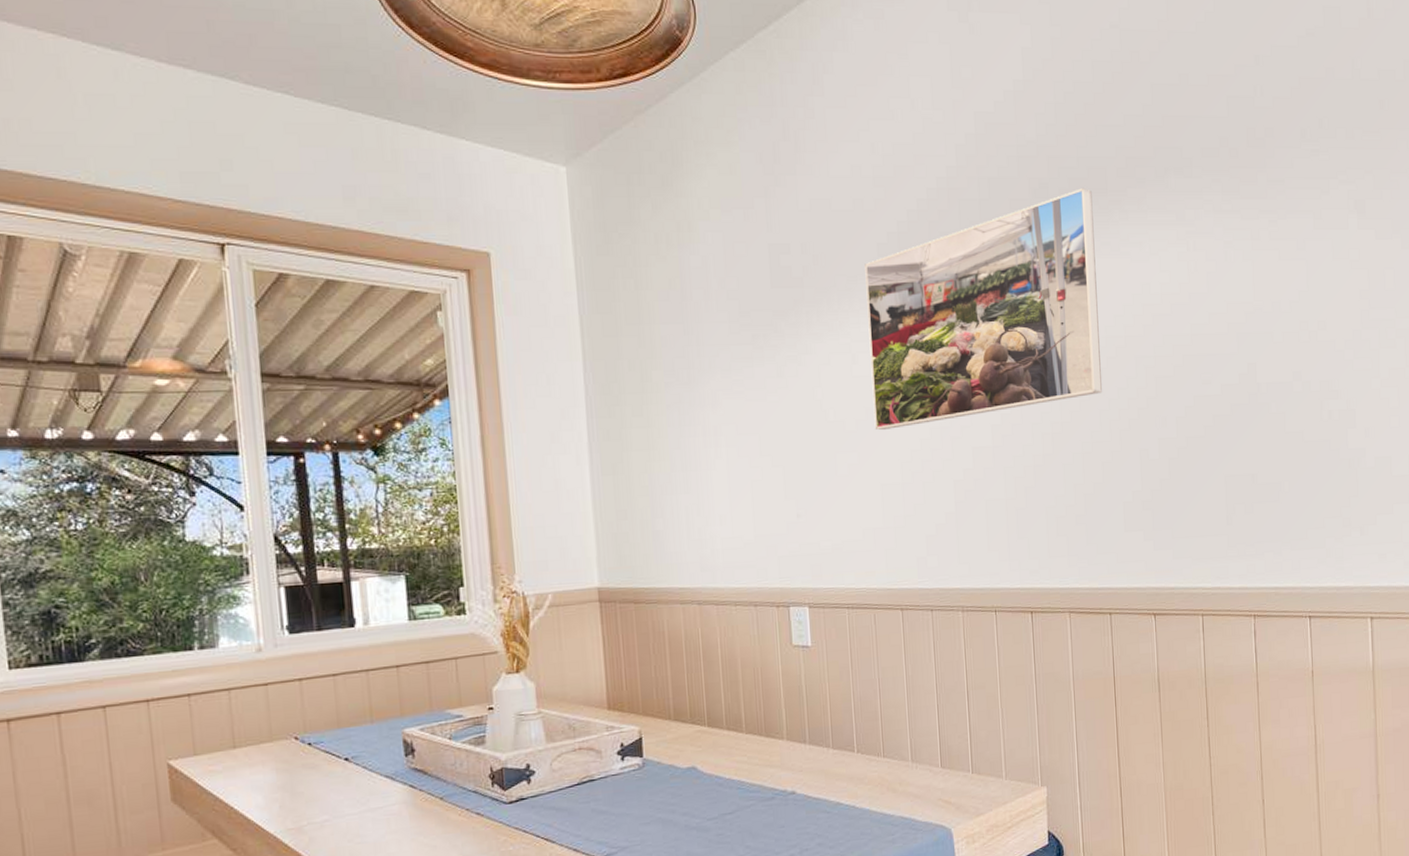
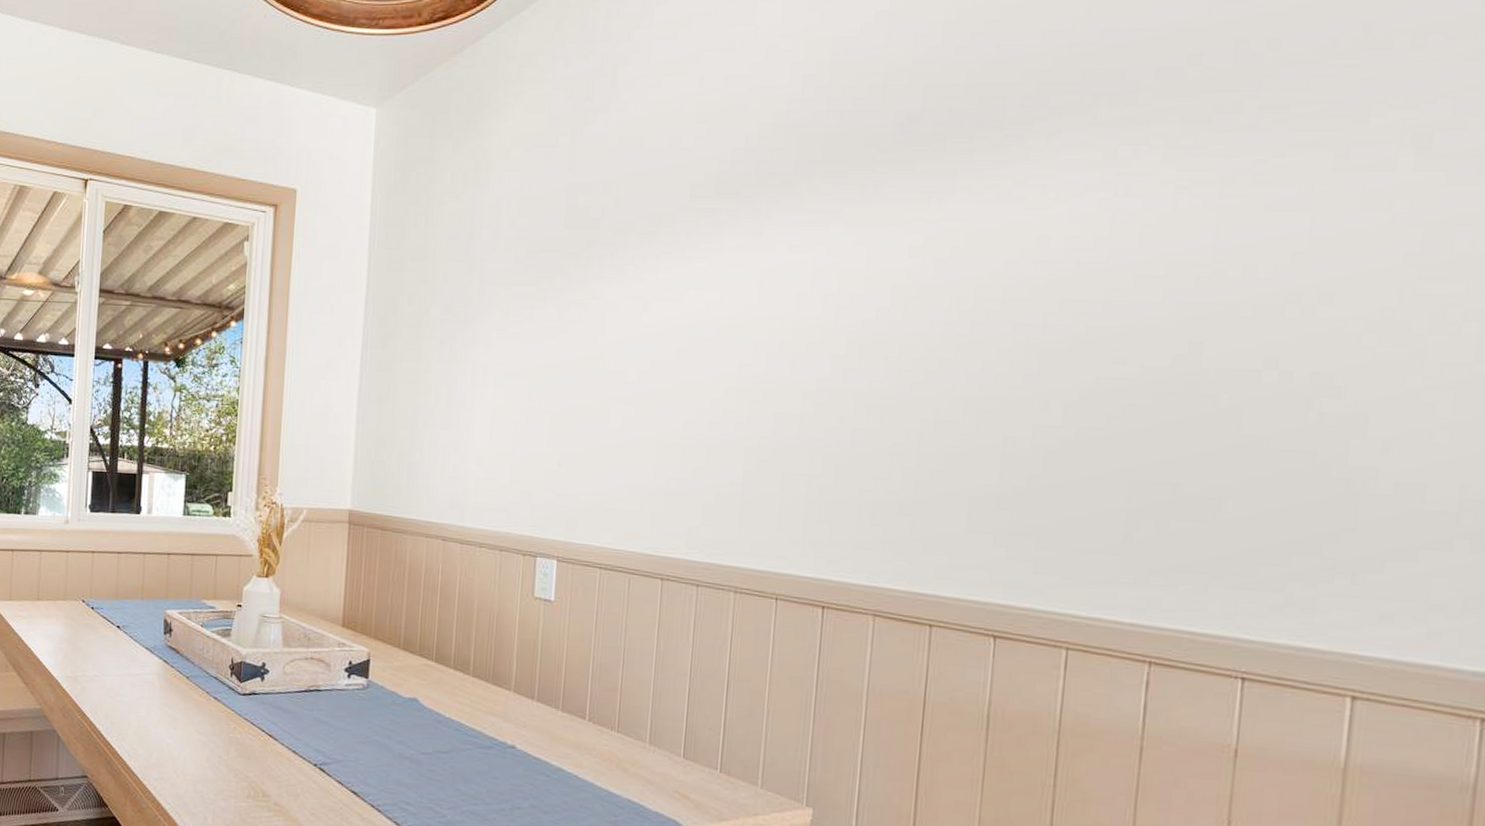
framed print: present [865,188,1103,431] -> none [659,121,981,385]

